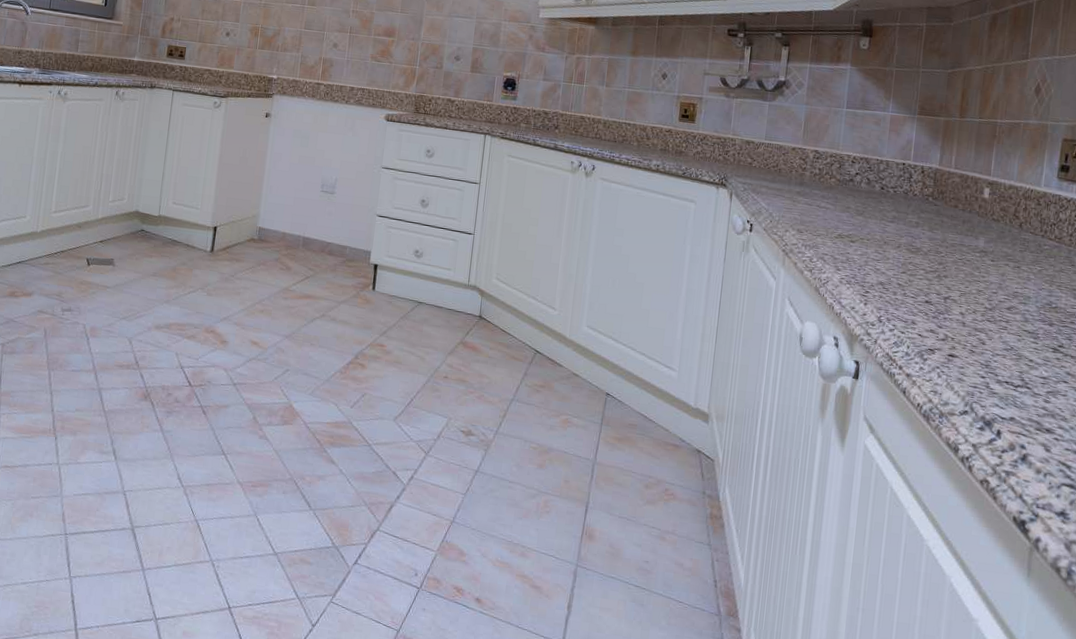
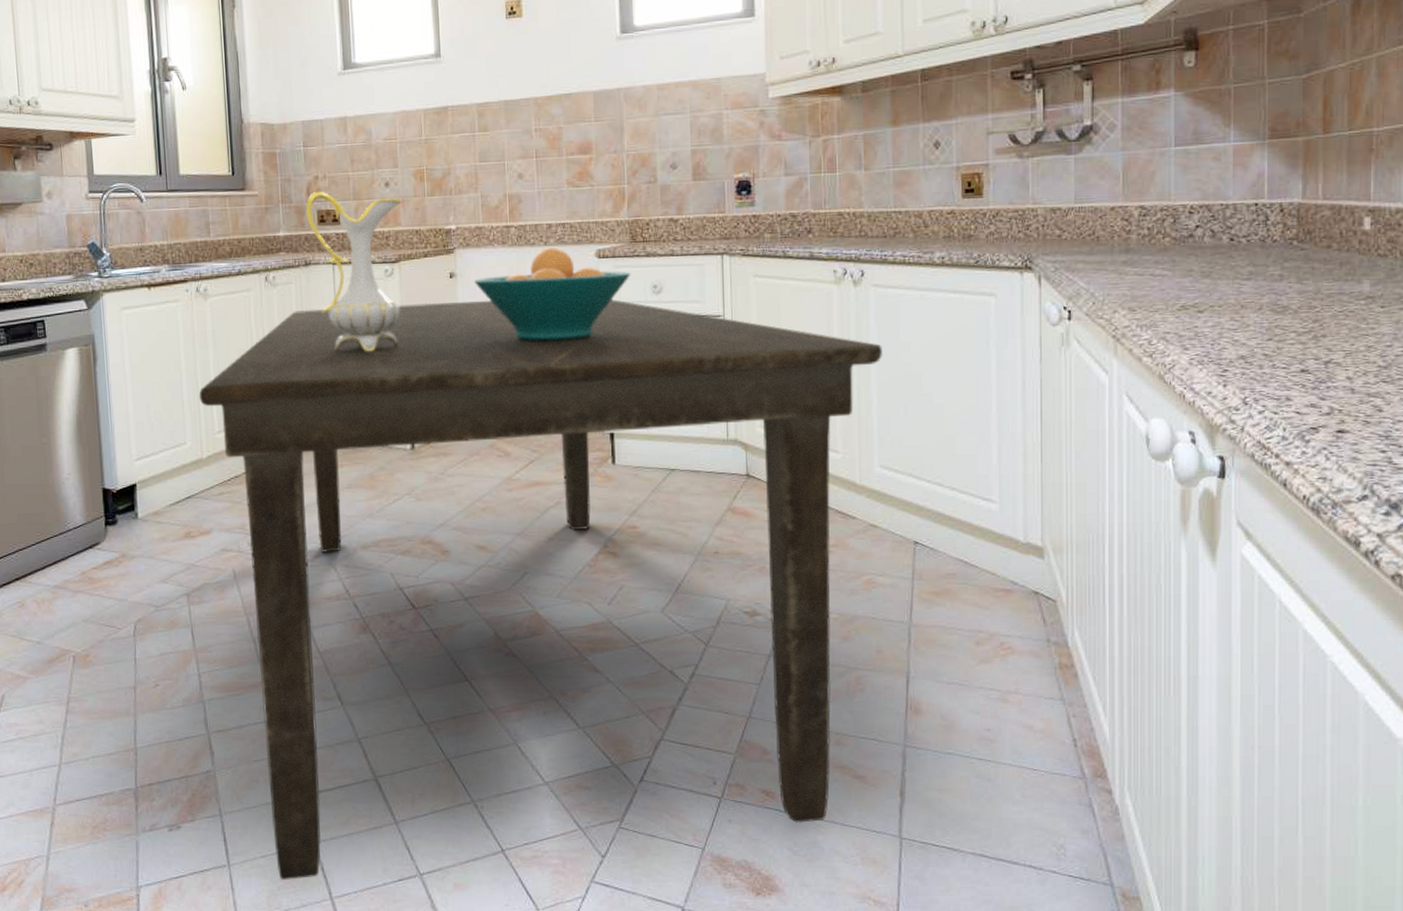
dining table: none [34,123,602,621] -> present [198,299,883,880]
pitcher: none [158,30,238,167] -> present [305,191,403,352]
fruit bowl: none [285,106,411,184] -> present [474,247,631,341]

